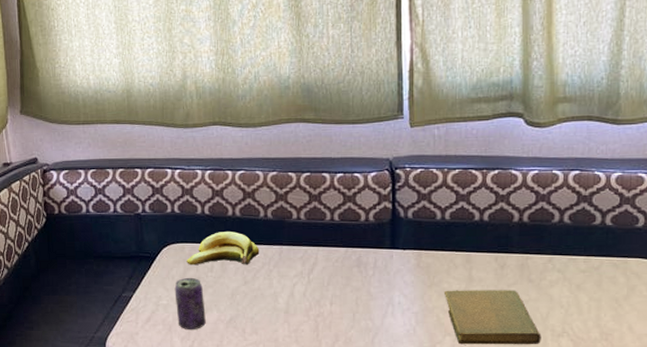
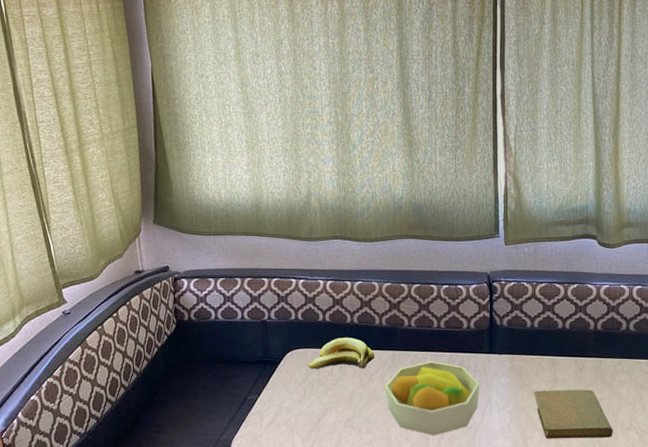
beverage can: present [174,277,206,330] -> none [297,380,325,431]
fruit bowl: none [270,256,381,338] -> present [384,360,480,436]

